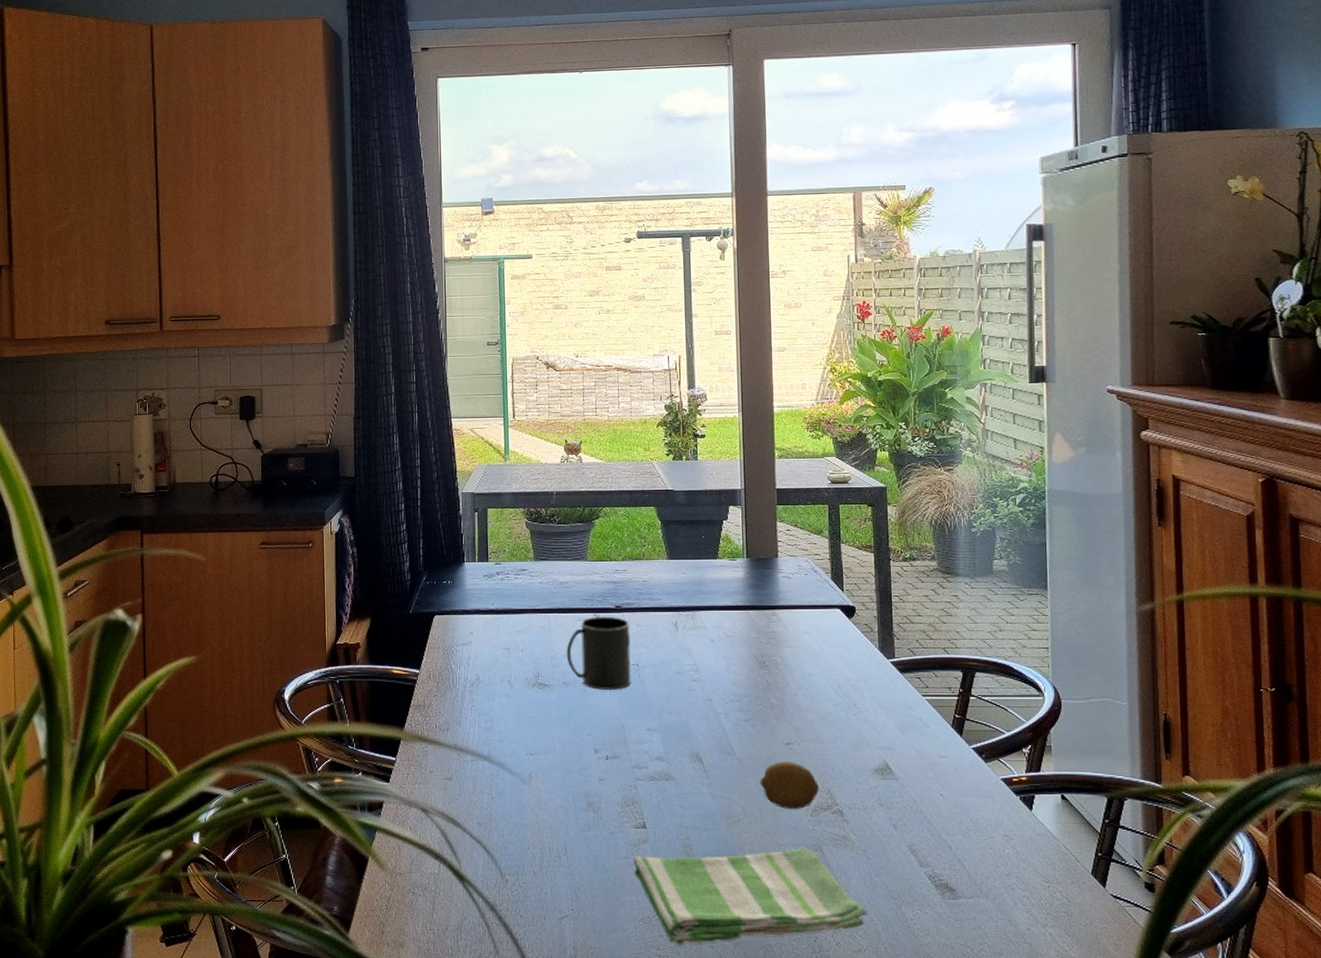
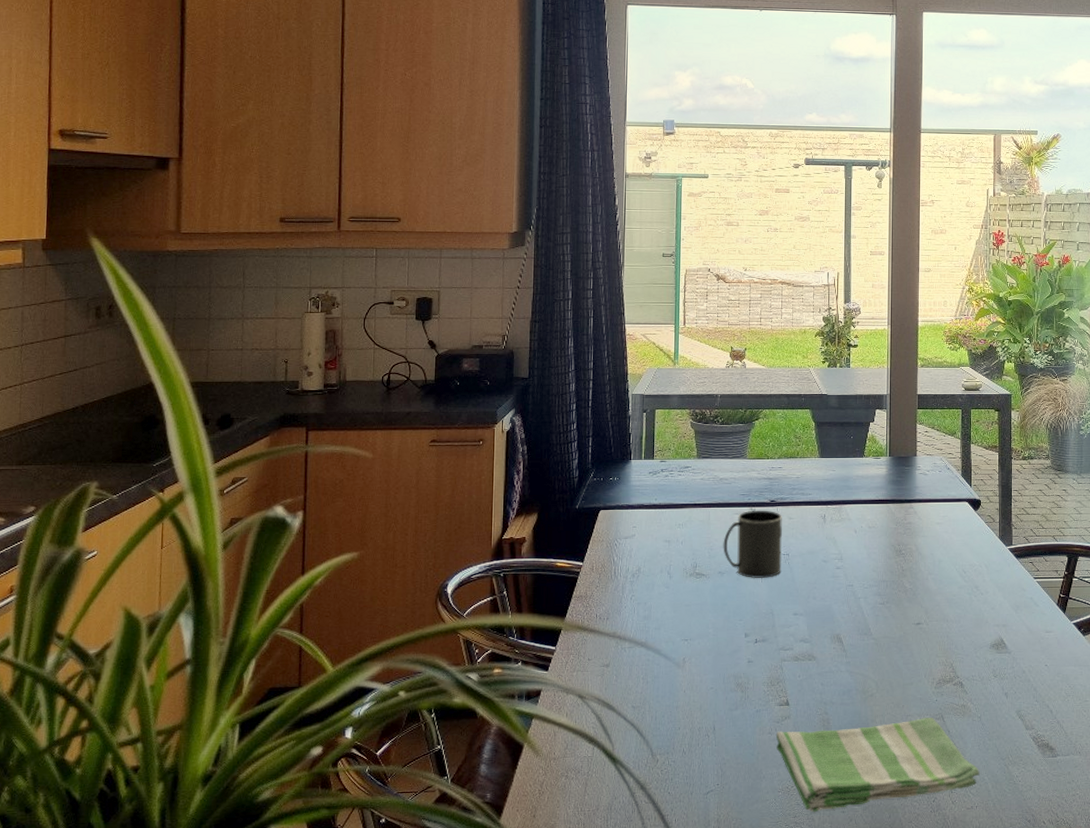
fruit: present [760,762,819,810] -> none [892,640,943,683]

